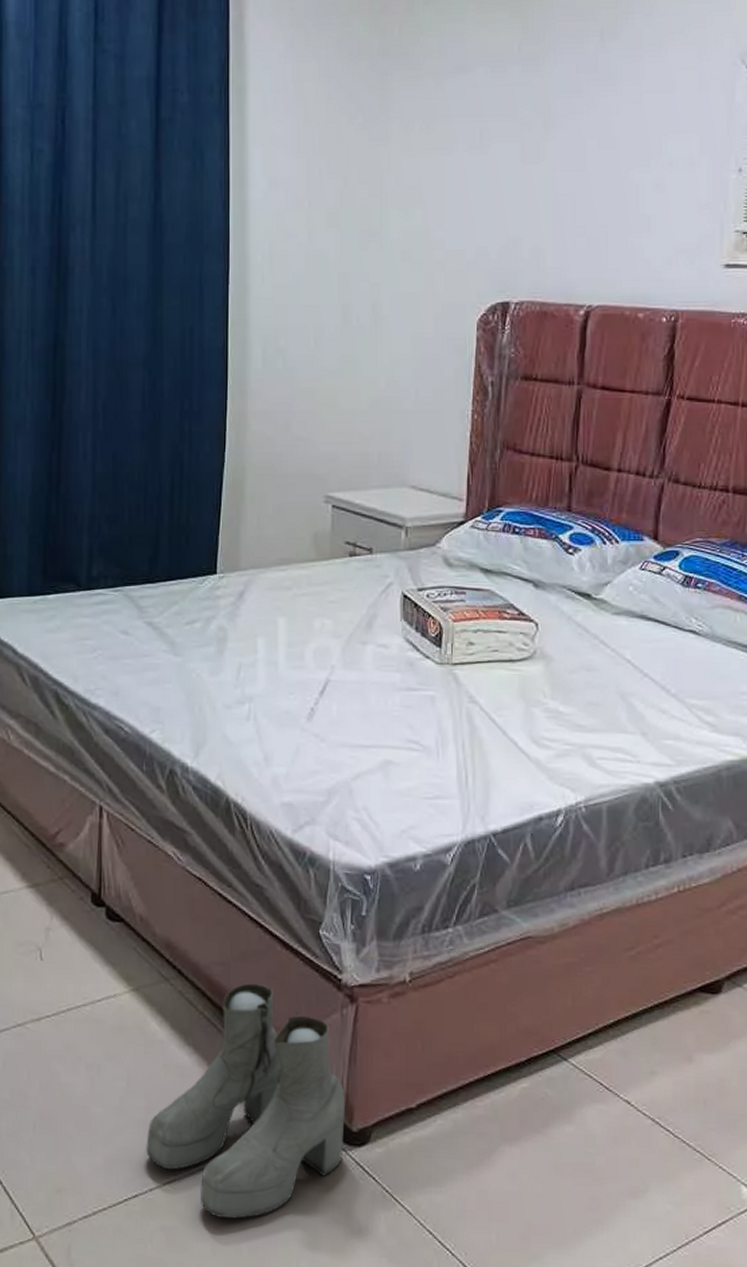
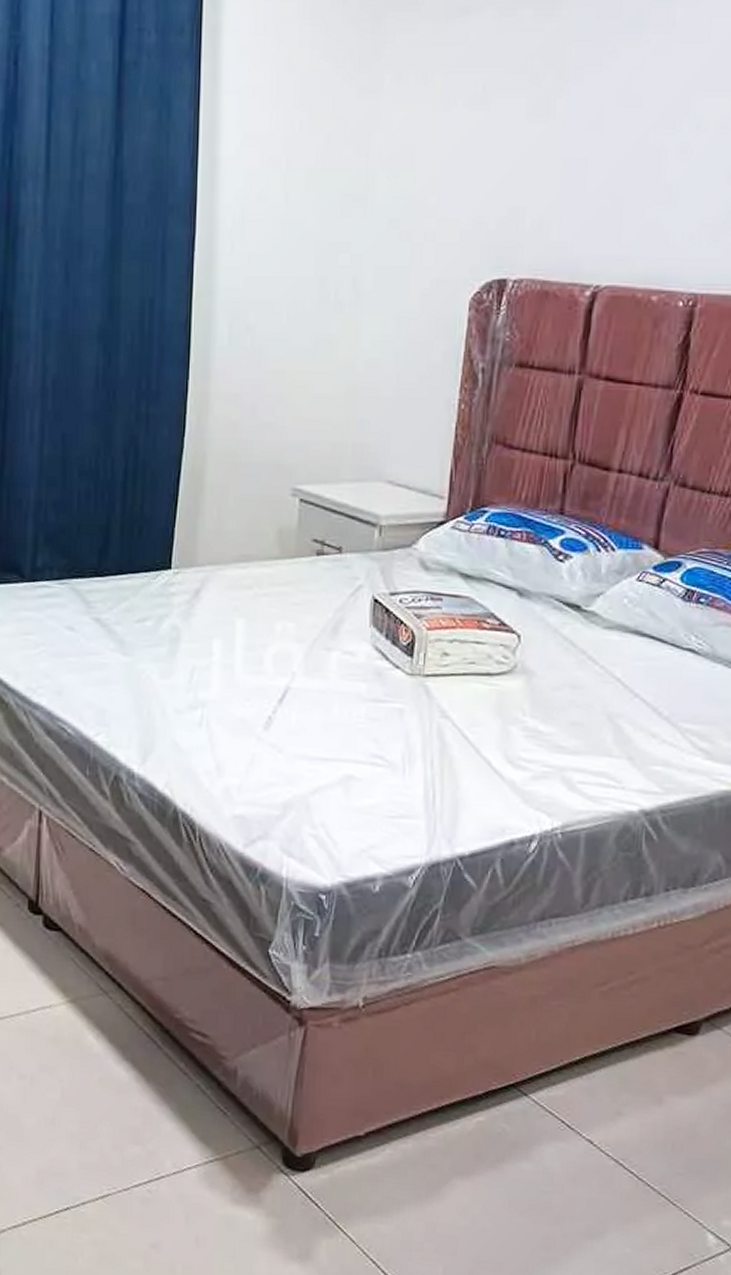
boots: present [146,983,346,1219] -> none [79,1000,290,1237]

